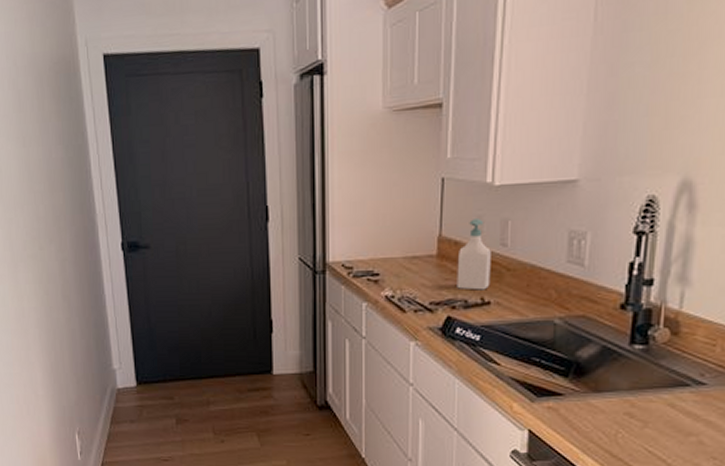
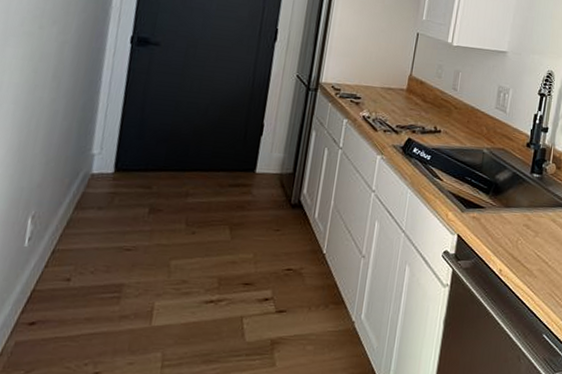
soap bottle: present [457,219,491,290] -> none [418,67,446,121]

